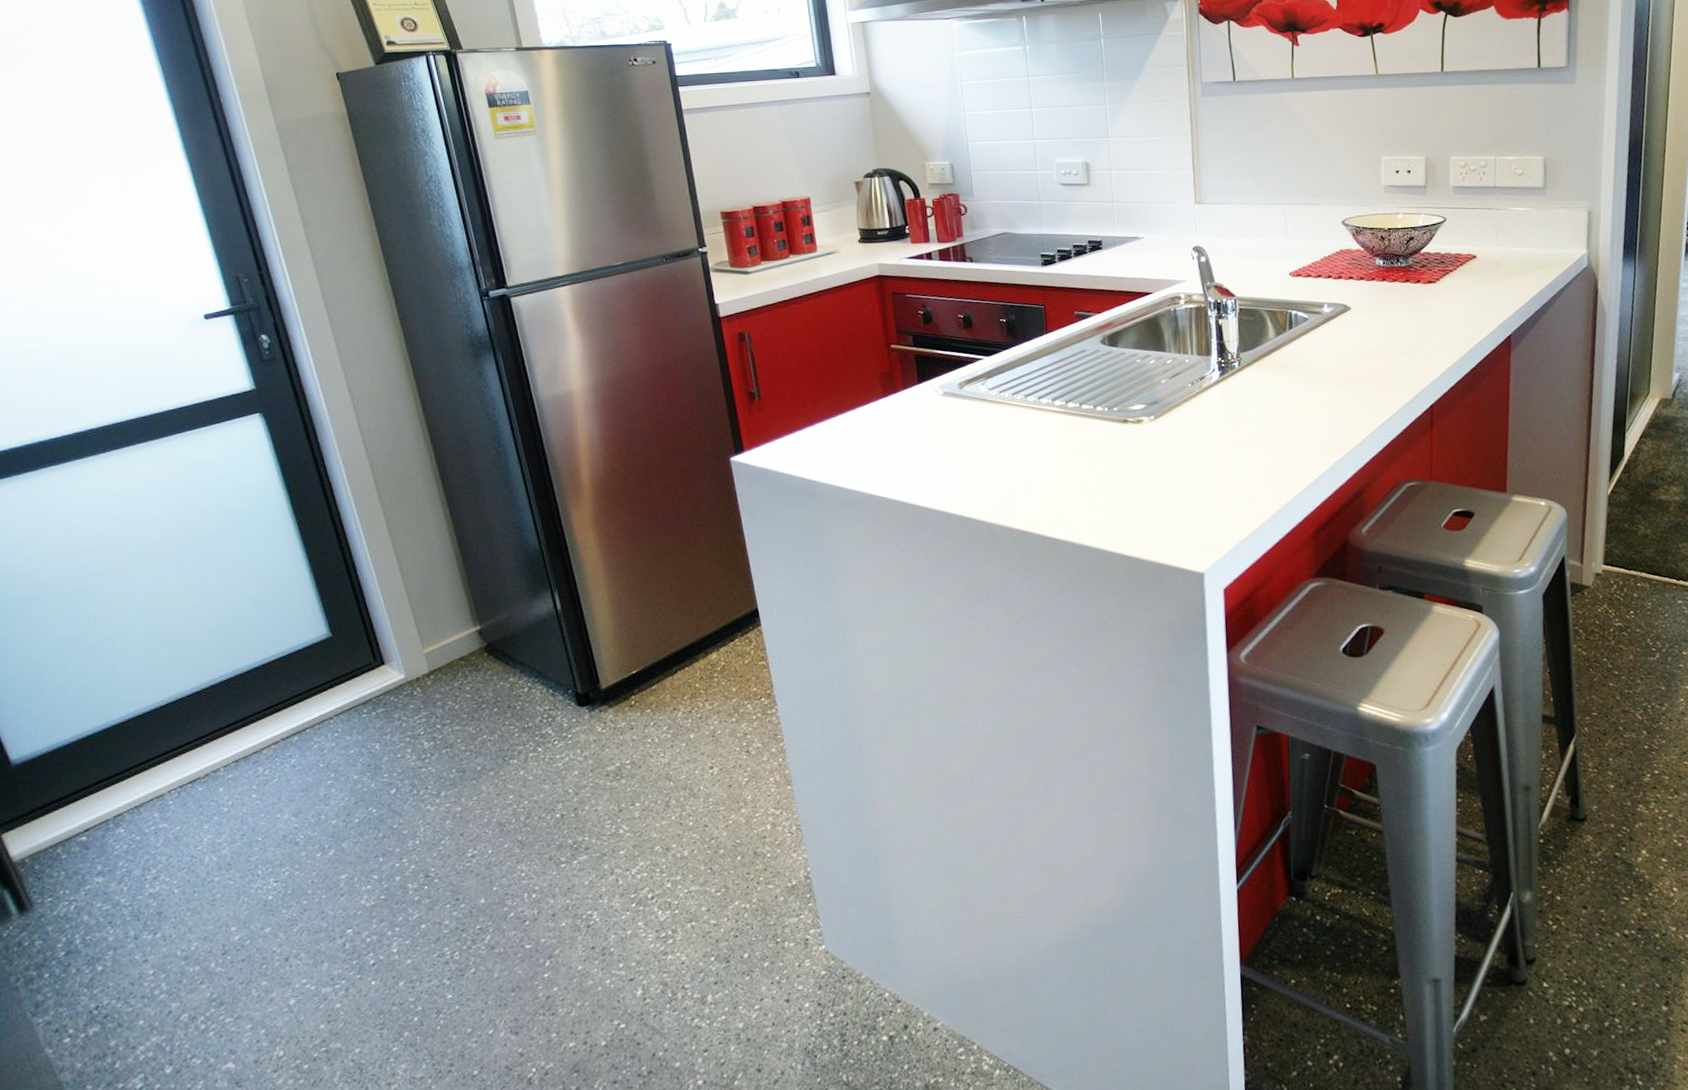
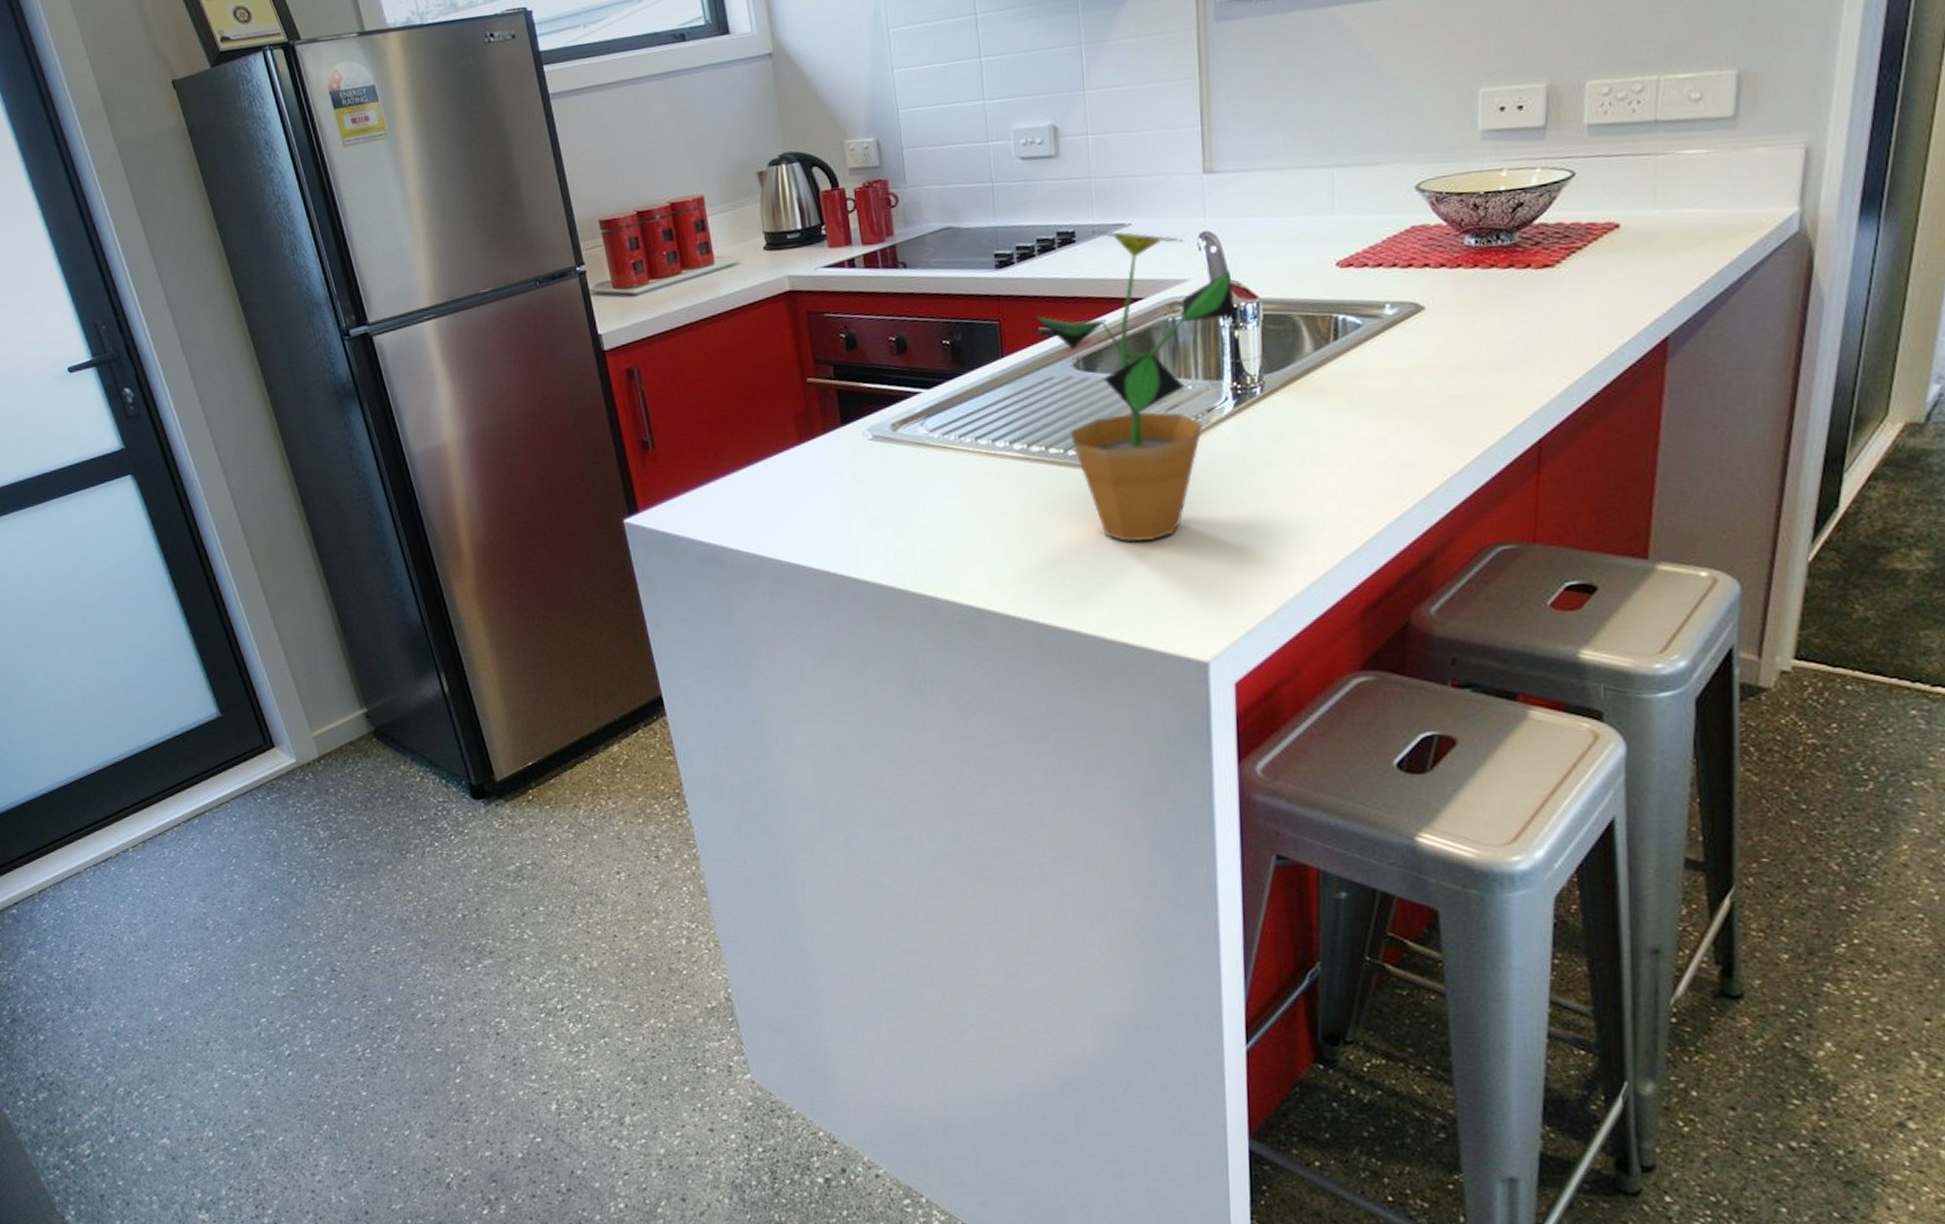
potted plant: none [1072,241,1220,479] -> present [1035,231,1237,542]

